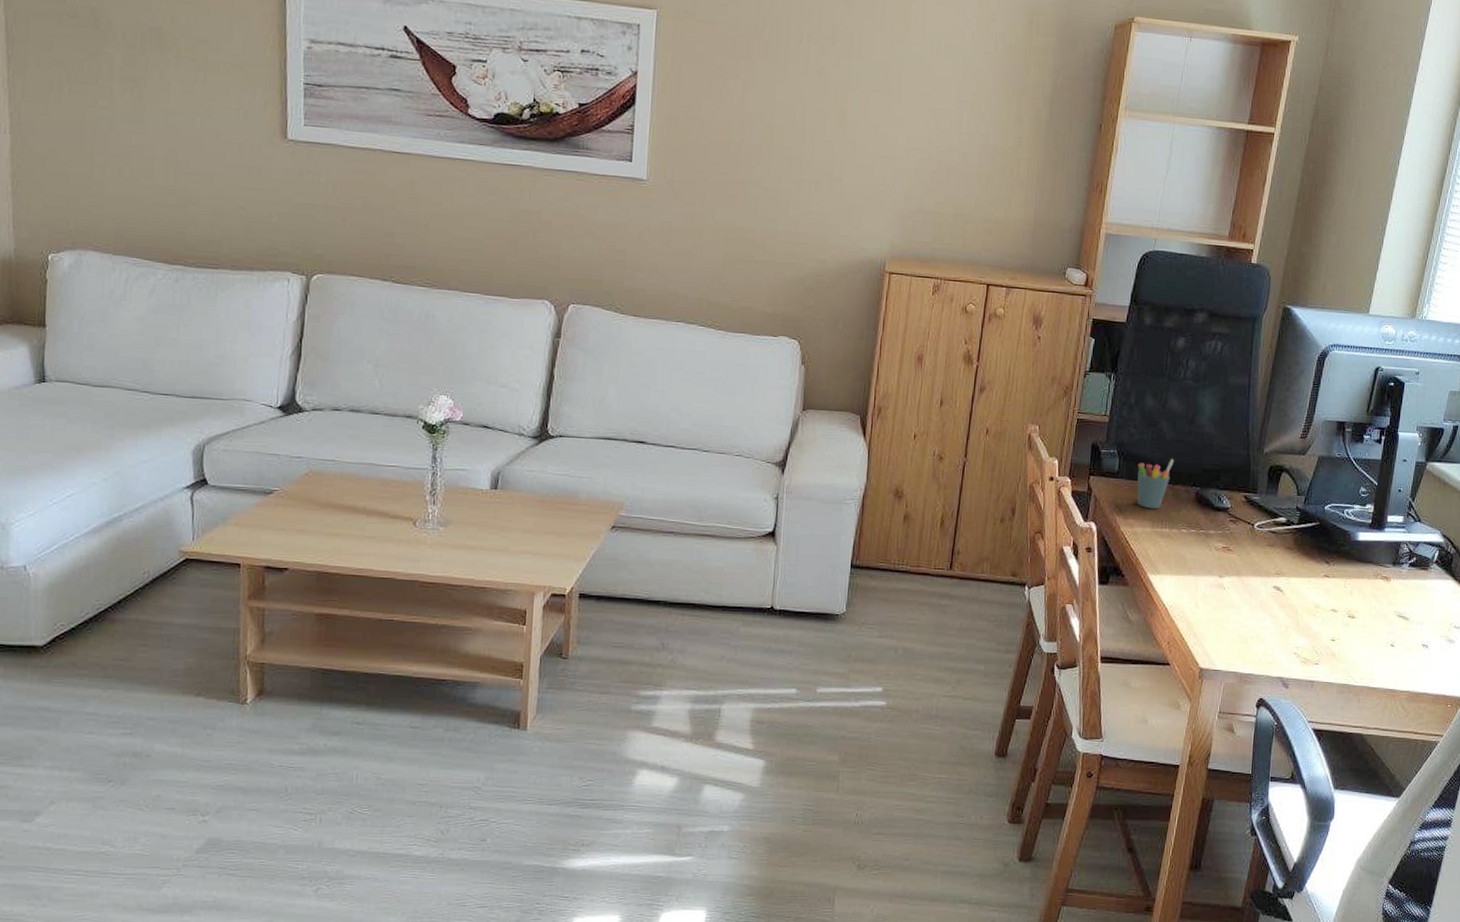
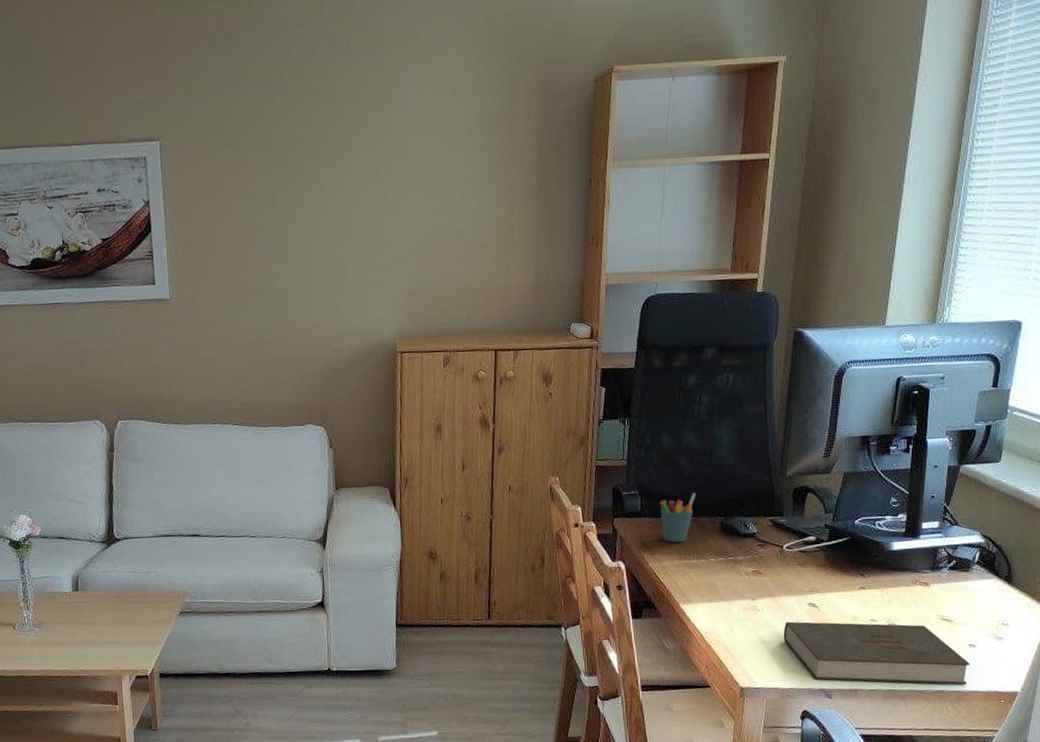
book: none [1246,603,1422,686] -> present [783,621,970,685]

